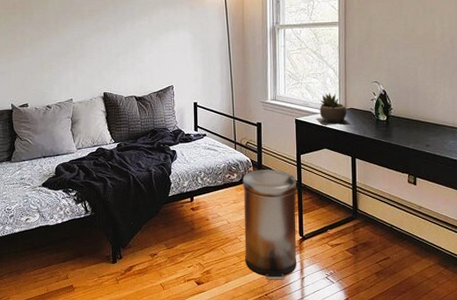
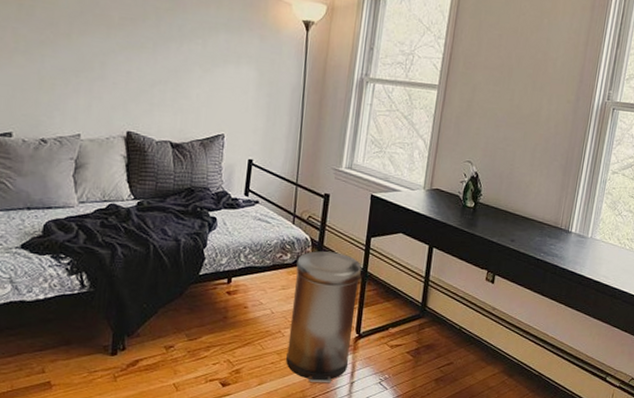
succulent plant: present [316,92,350,125] -> none [396,167,433,208]

